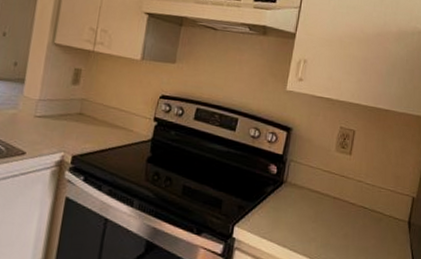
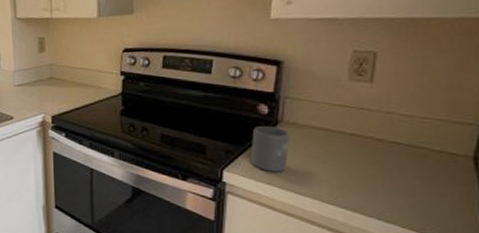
mug: none [258,185,291,229] -> present [251,126,289,172]

